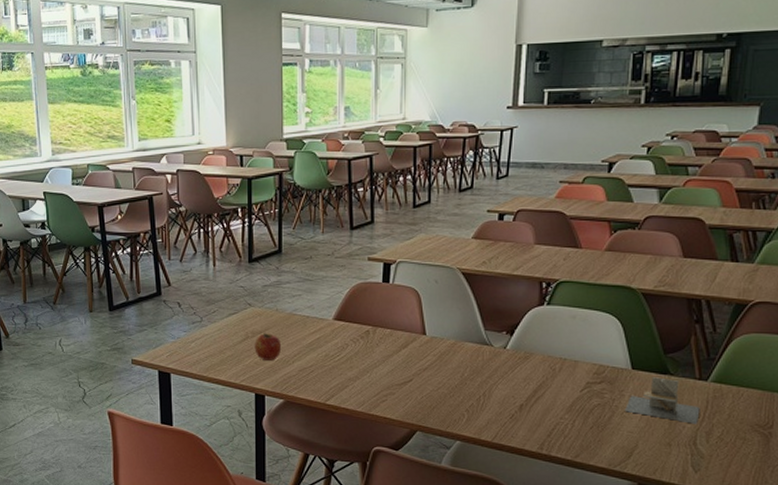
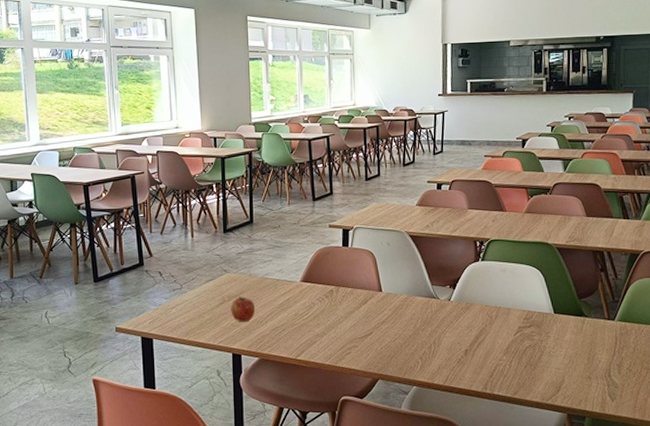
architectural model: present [625,377,700,424] -> none [552,319,611,358]

